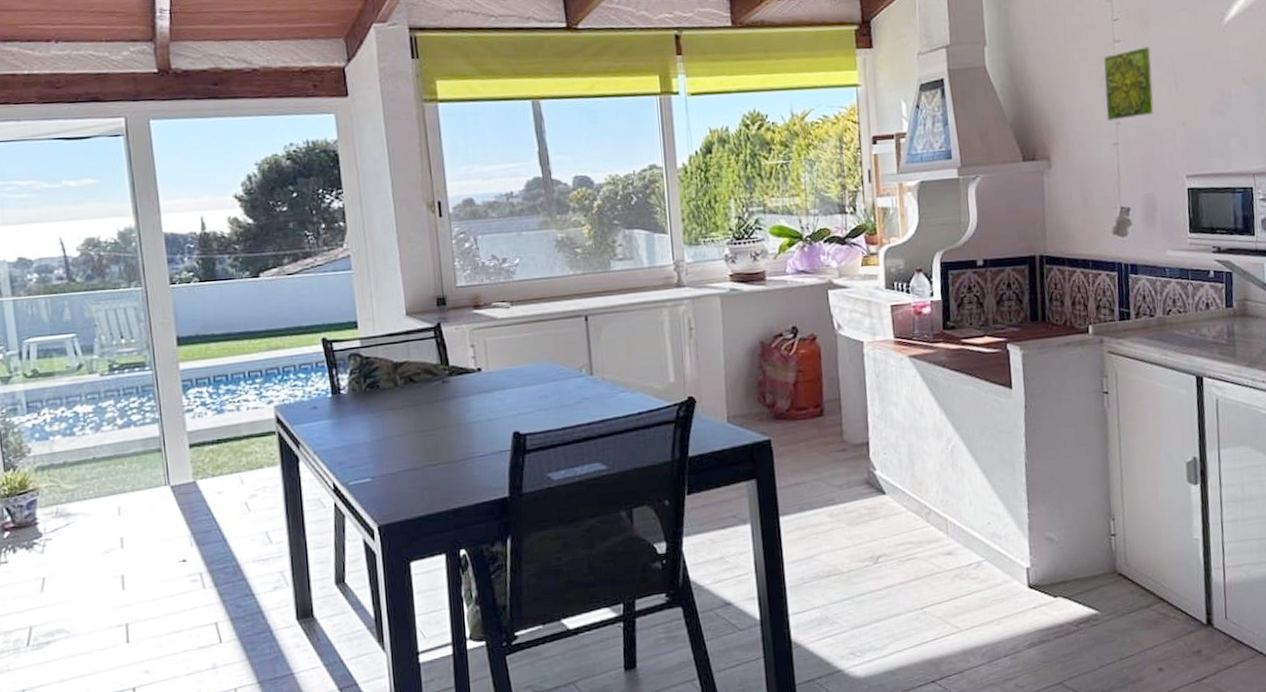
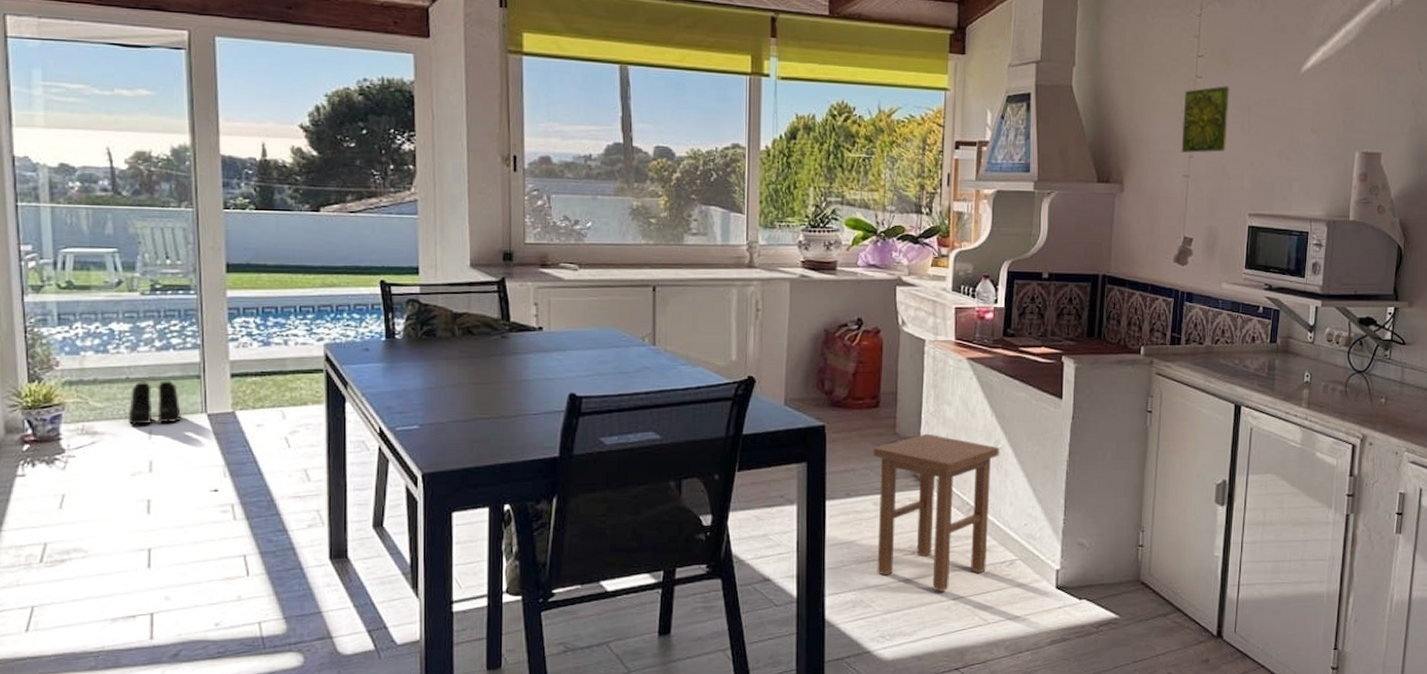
boots: none [98,457,147,504] -> present [129,380,181,425]
stool: none [822,437,953,602] -> present [873,433,999,592]

